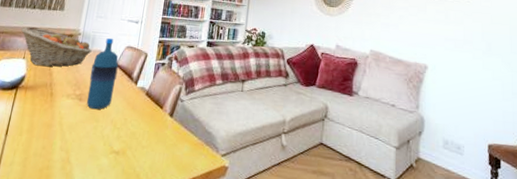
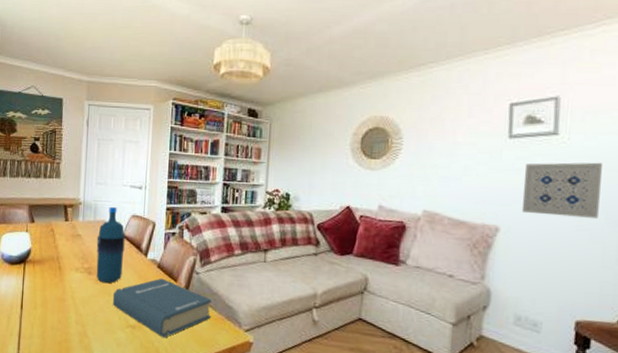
fruit basket: present [20,26,92,67] -> none [19,197,95,239]
hardback book: none [99,105,193,164] -> present [112,278,212,338]
wall art: none [442,16,496,60] -> present [521,162,602,218]

